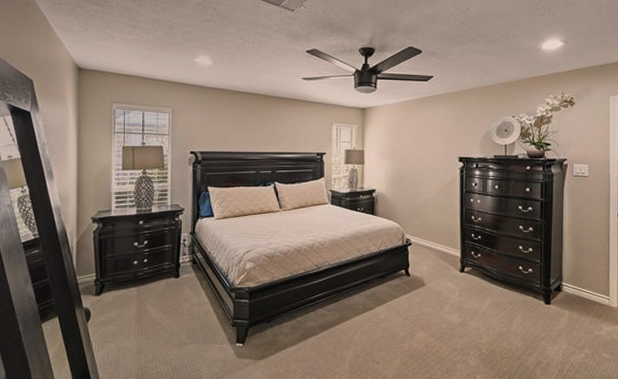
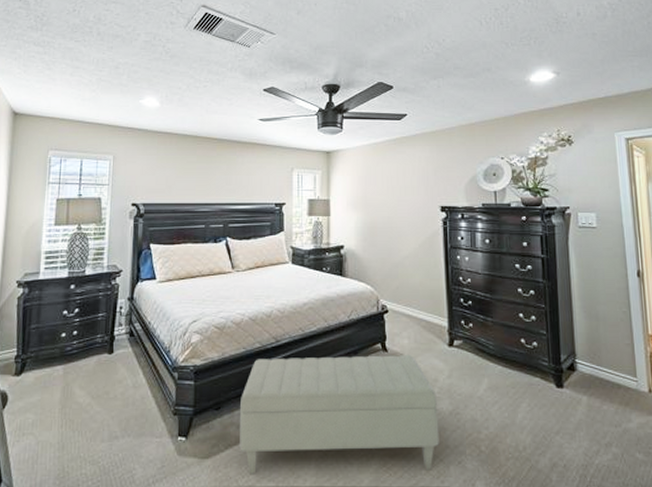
ottoman: none [287,279,449,371] -> present [240,355,439,474]

